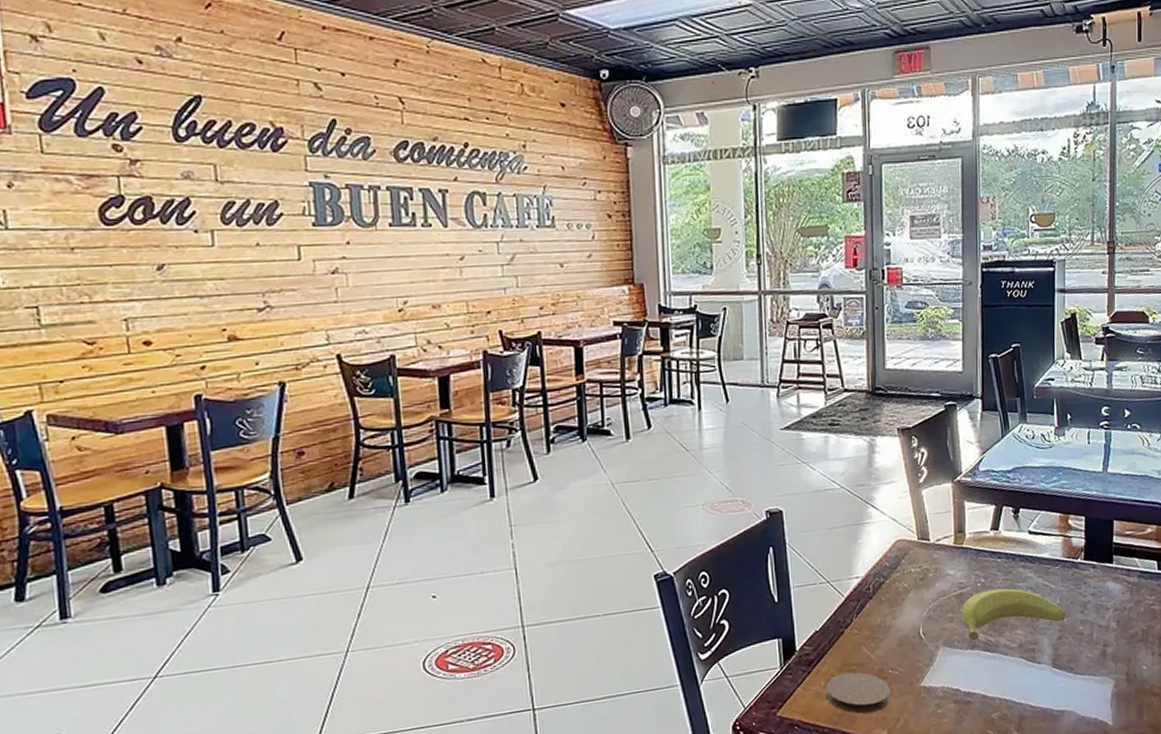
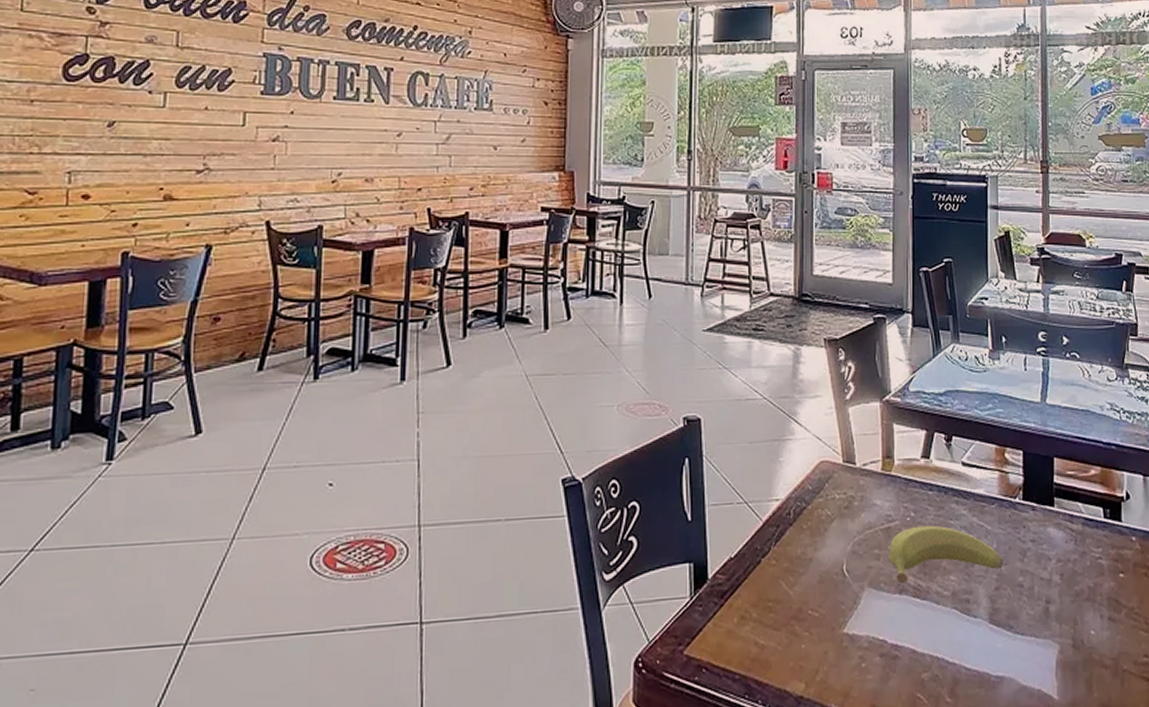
coaster: present [826,671,890,714] -> none [738,609,809,661]

